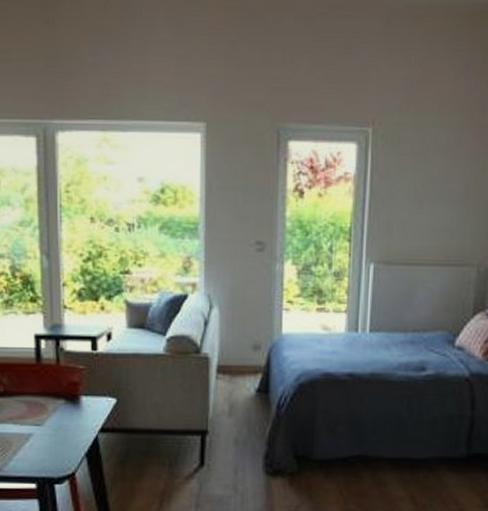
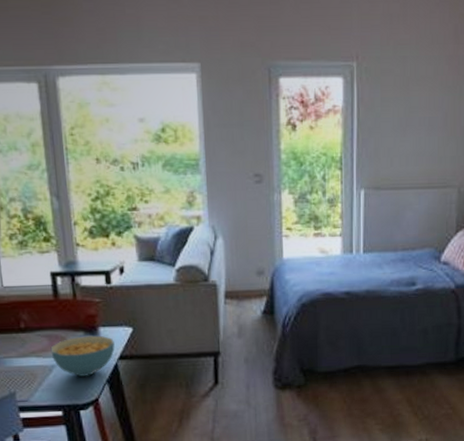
cereal bowl: none [29,404,96,449] -> present [50,335,115,377]

